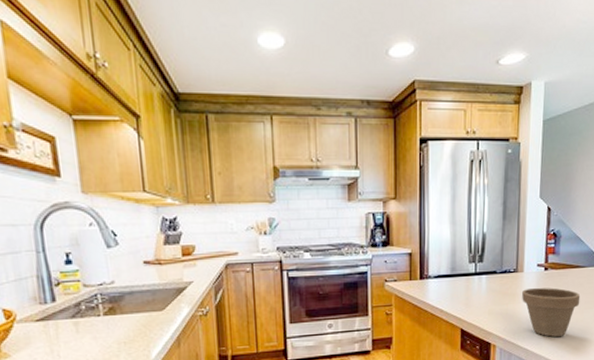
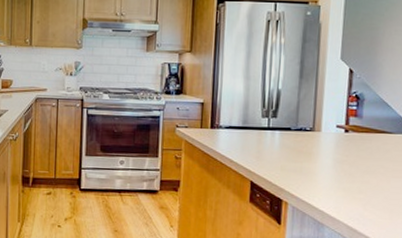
flower pot: present [521,287,581,337] -> none [318,148,387,203]

